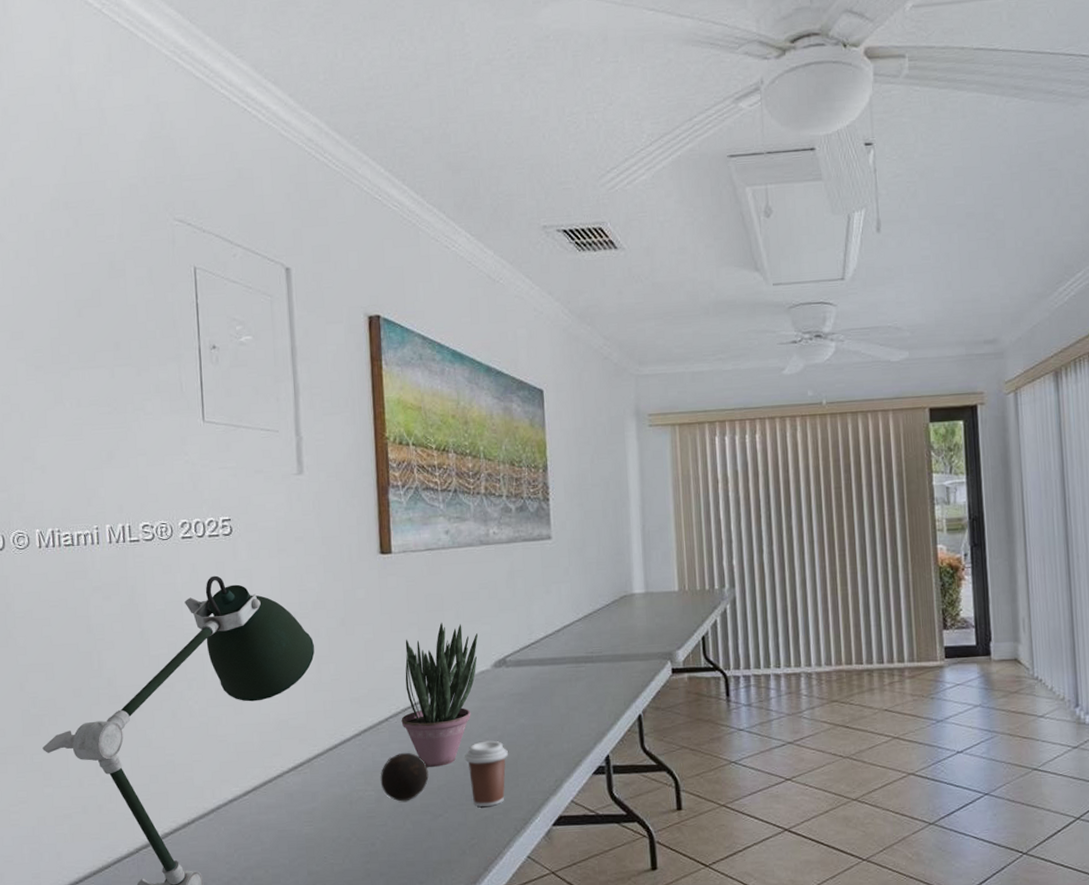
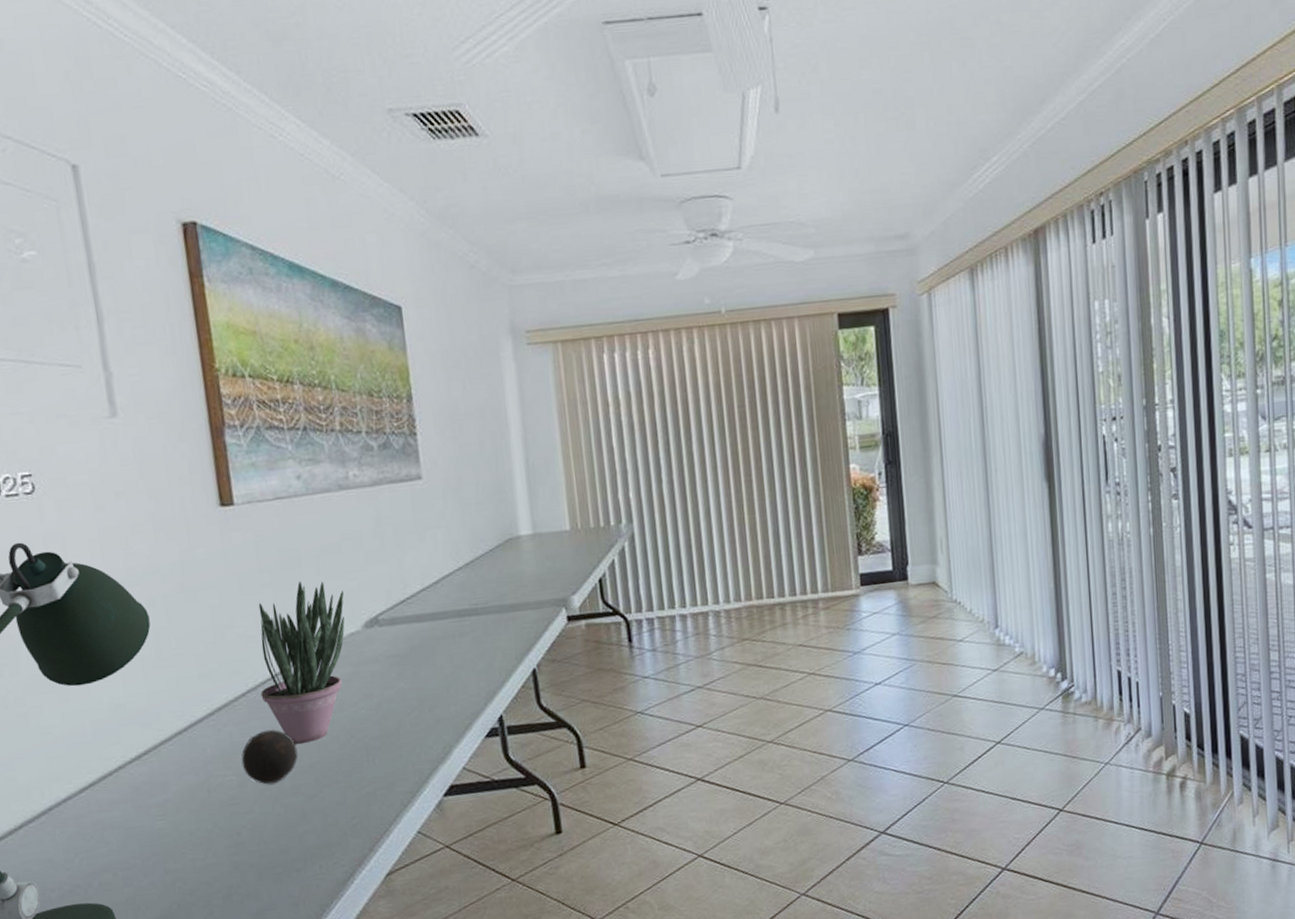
coffee cup: present [465,740,508,807] -> none [338,709,388,783]

